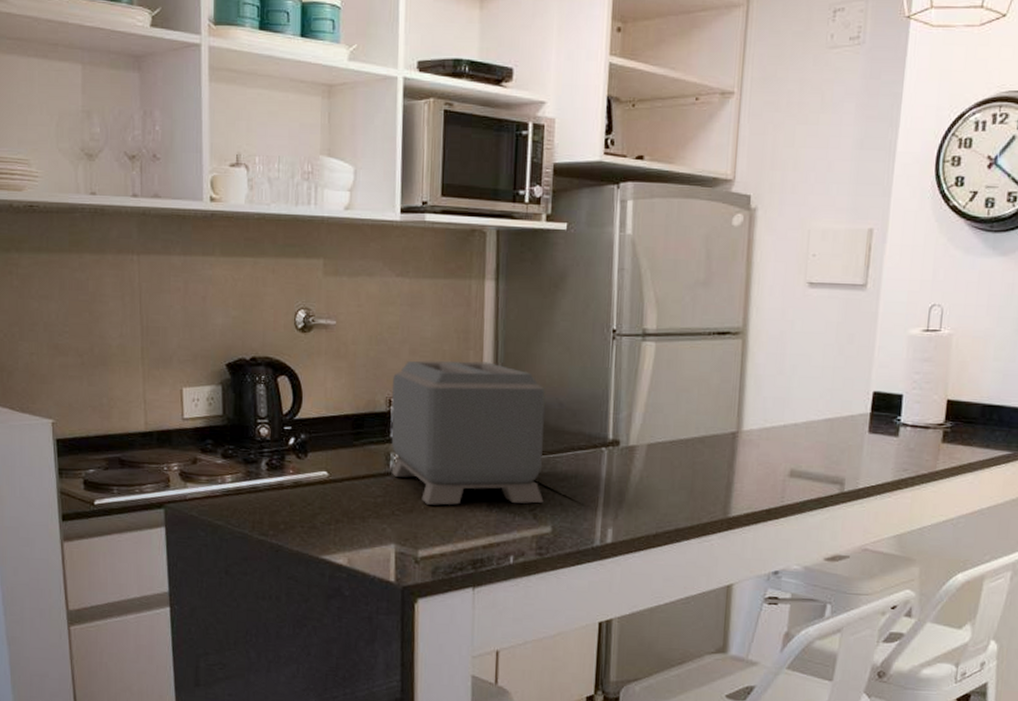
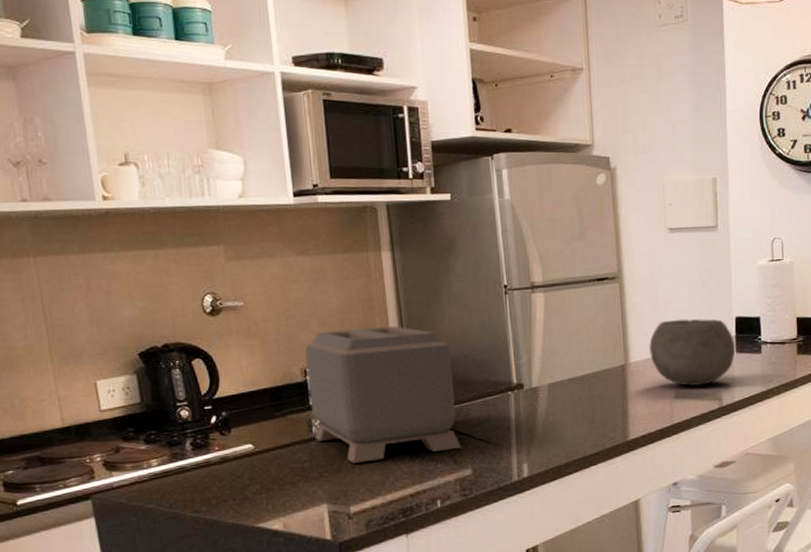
bowl: none [766,387,869,466] -> present [648,318,736,386]

